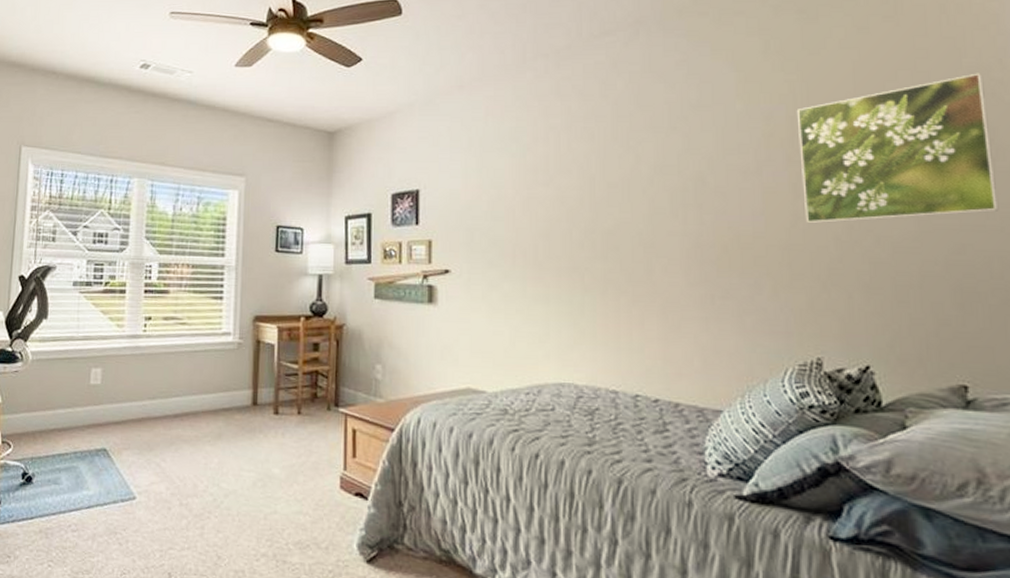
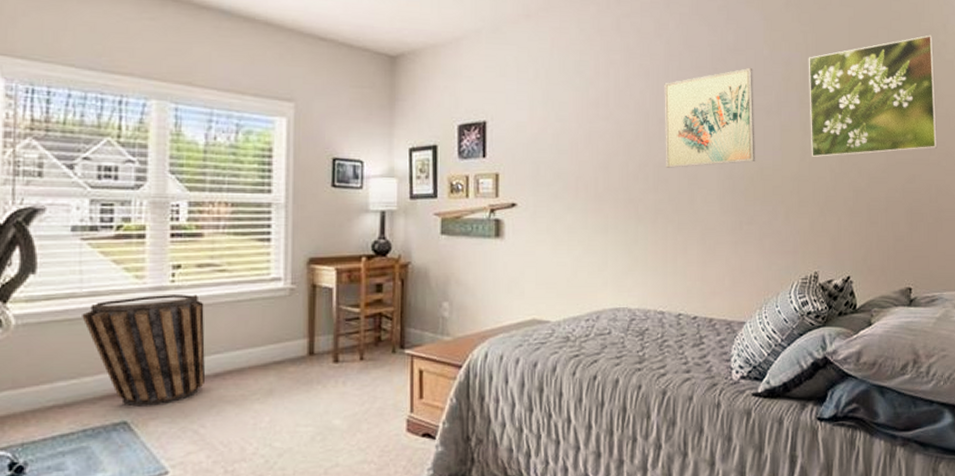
basket: none [77,342,168,437] -> present [82,294,206,407]
wall art: none [612,124,729,235] -> present [664,67,755,168]

